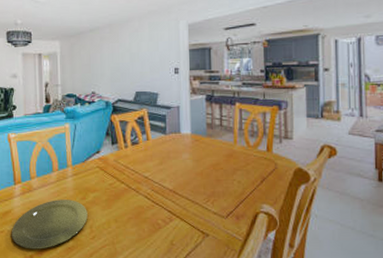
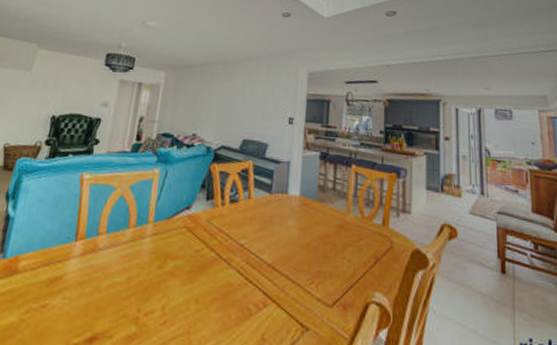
plate: present [11,200,88,250] -> none [55,266,163,336]

